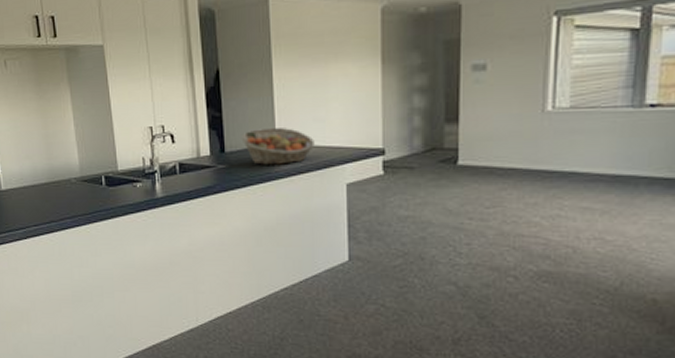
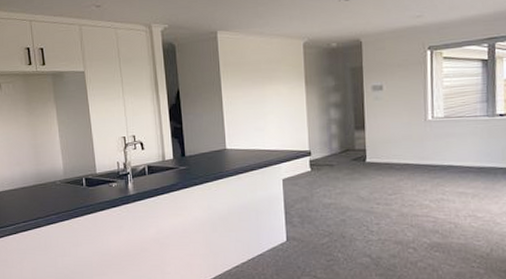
fruit basket: present [241,128,314,165] -> none [198,136,256,166]

